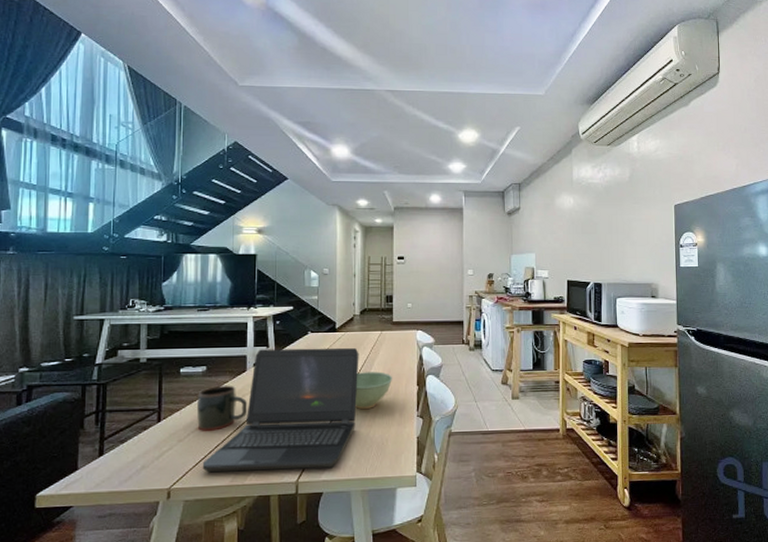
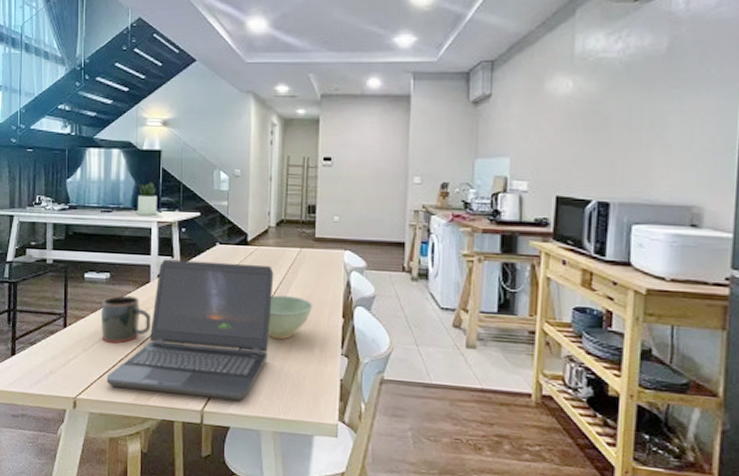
planter: none [232,282,254,313] -> present [135,182,158,217]

